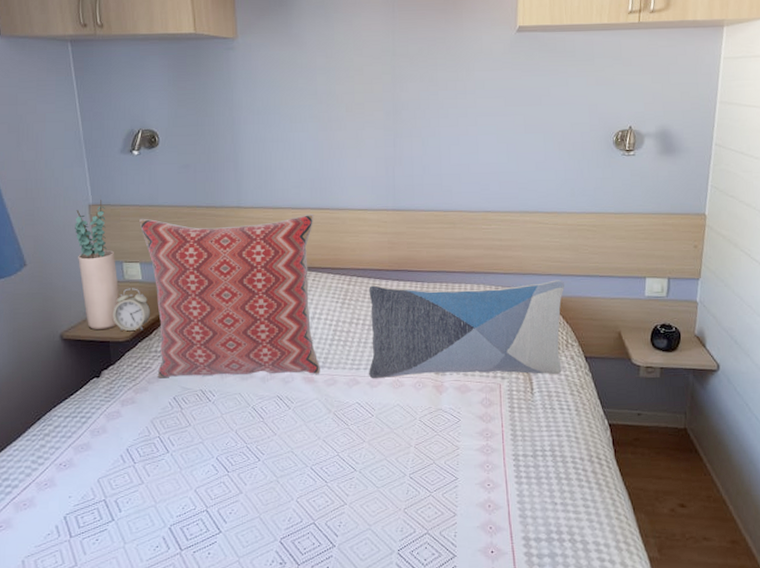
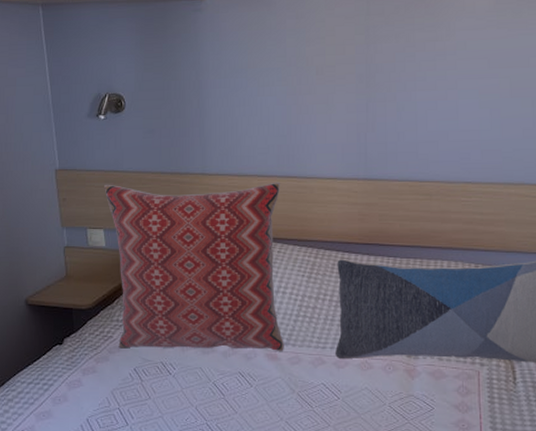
vase: present [75,200,120,331] -> none [41,164,83,297]
alarm clock: present [112,288,151,331] -> none [76,255,114,298]

